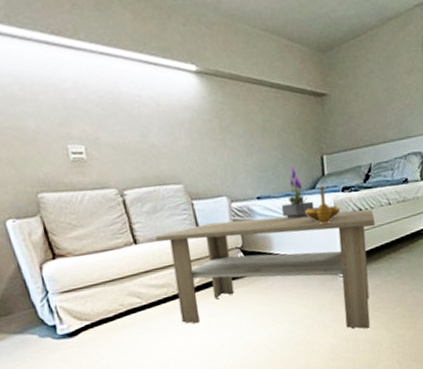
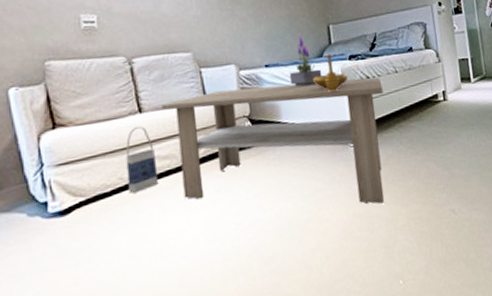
bag: none [124,256,158,318] -> present [126,126,159,193]

